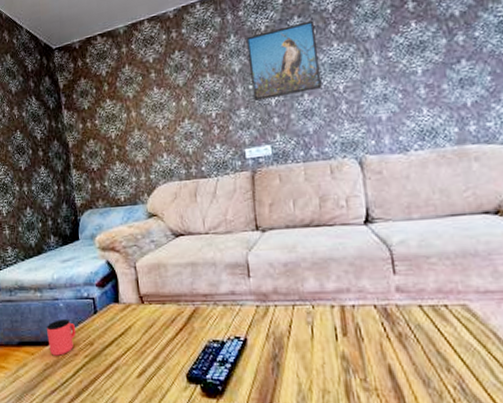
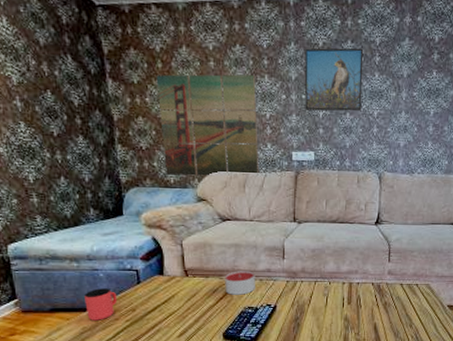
wall art: none [103,77,209,193] -> present [156,74,258,176]
candle: none [183,294,219,325] -> present [225,271,255,295]

